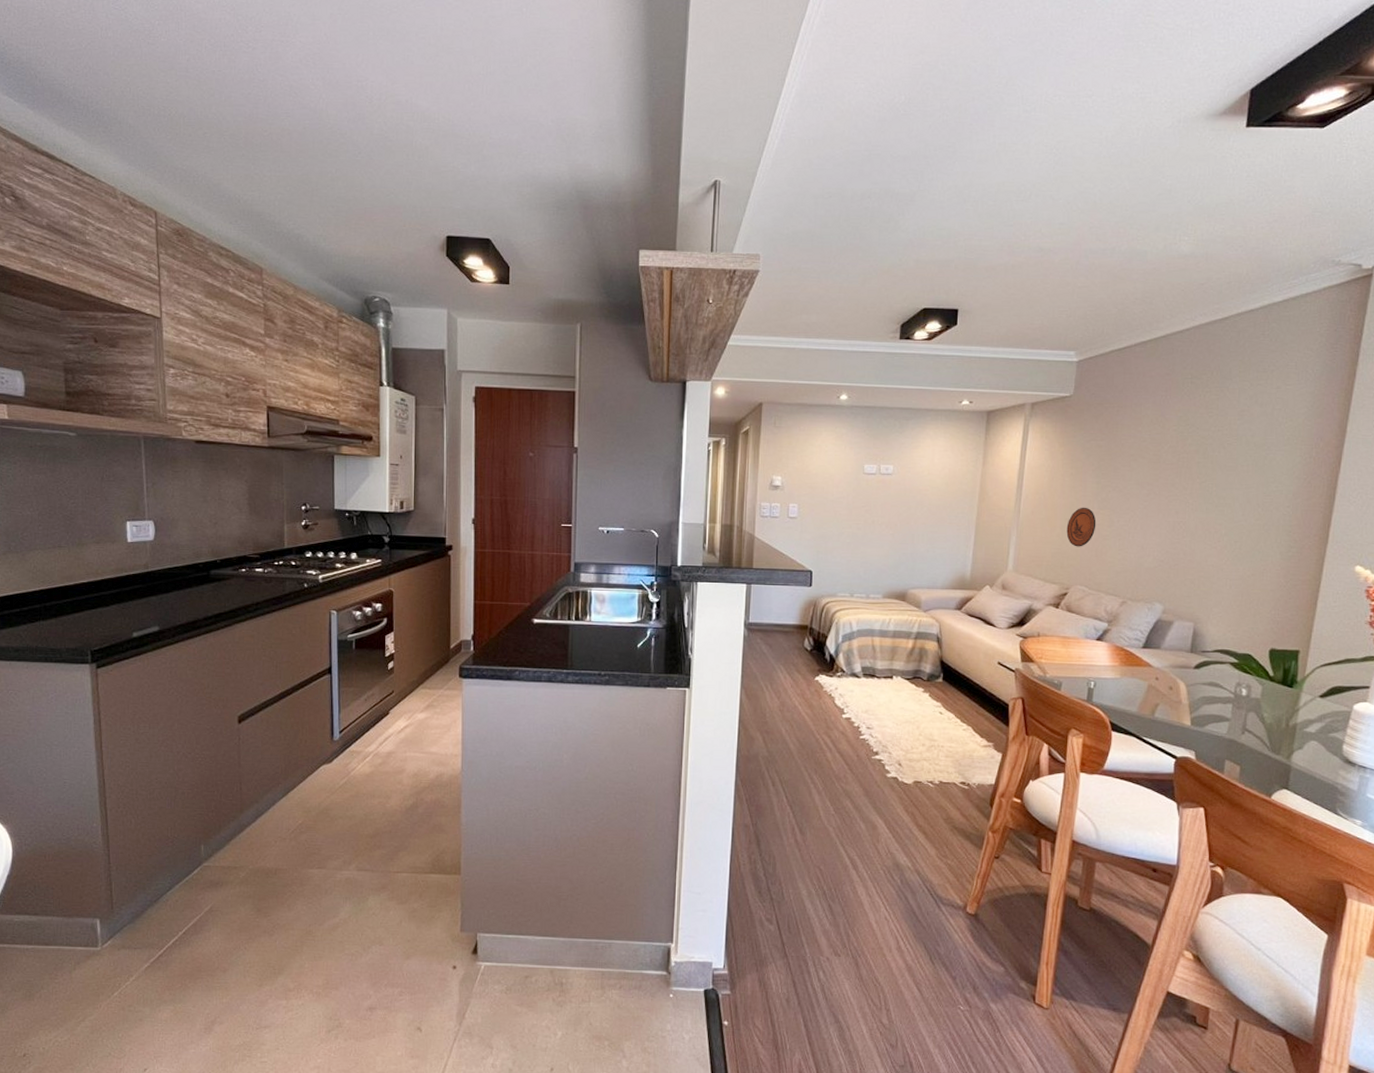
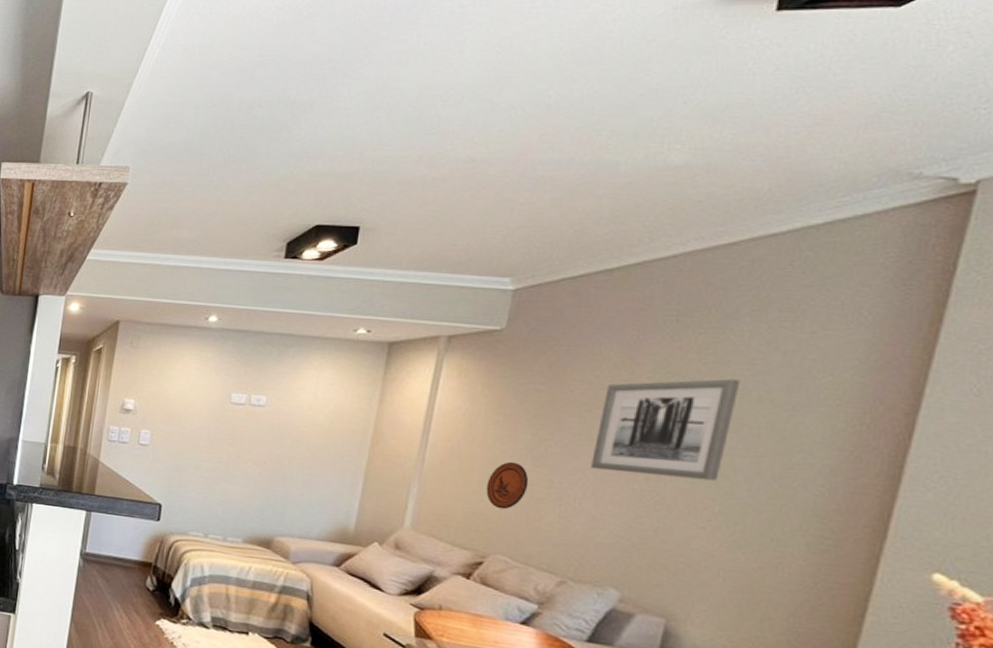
wall art: none [1139,427,1235,510] -> present [591,378,741,481]

